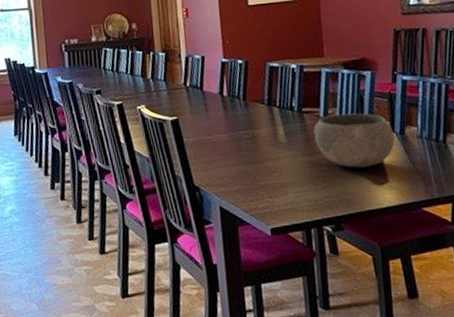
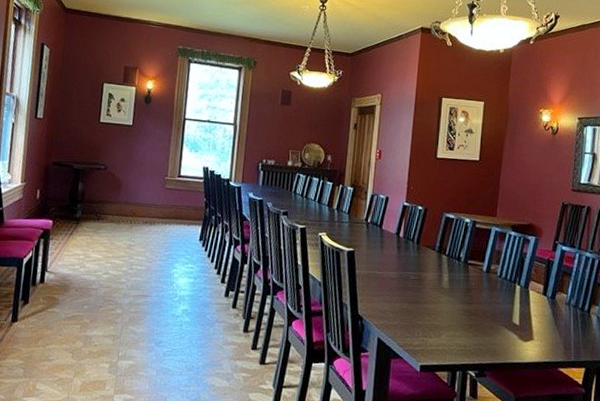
bowl: present [313,113,395,168] -> none [474,270,546,324]

